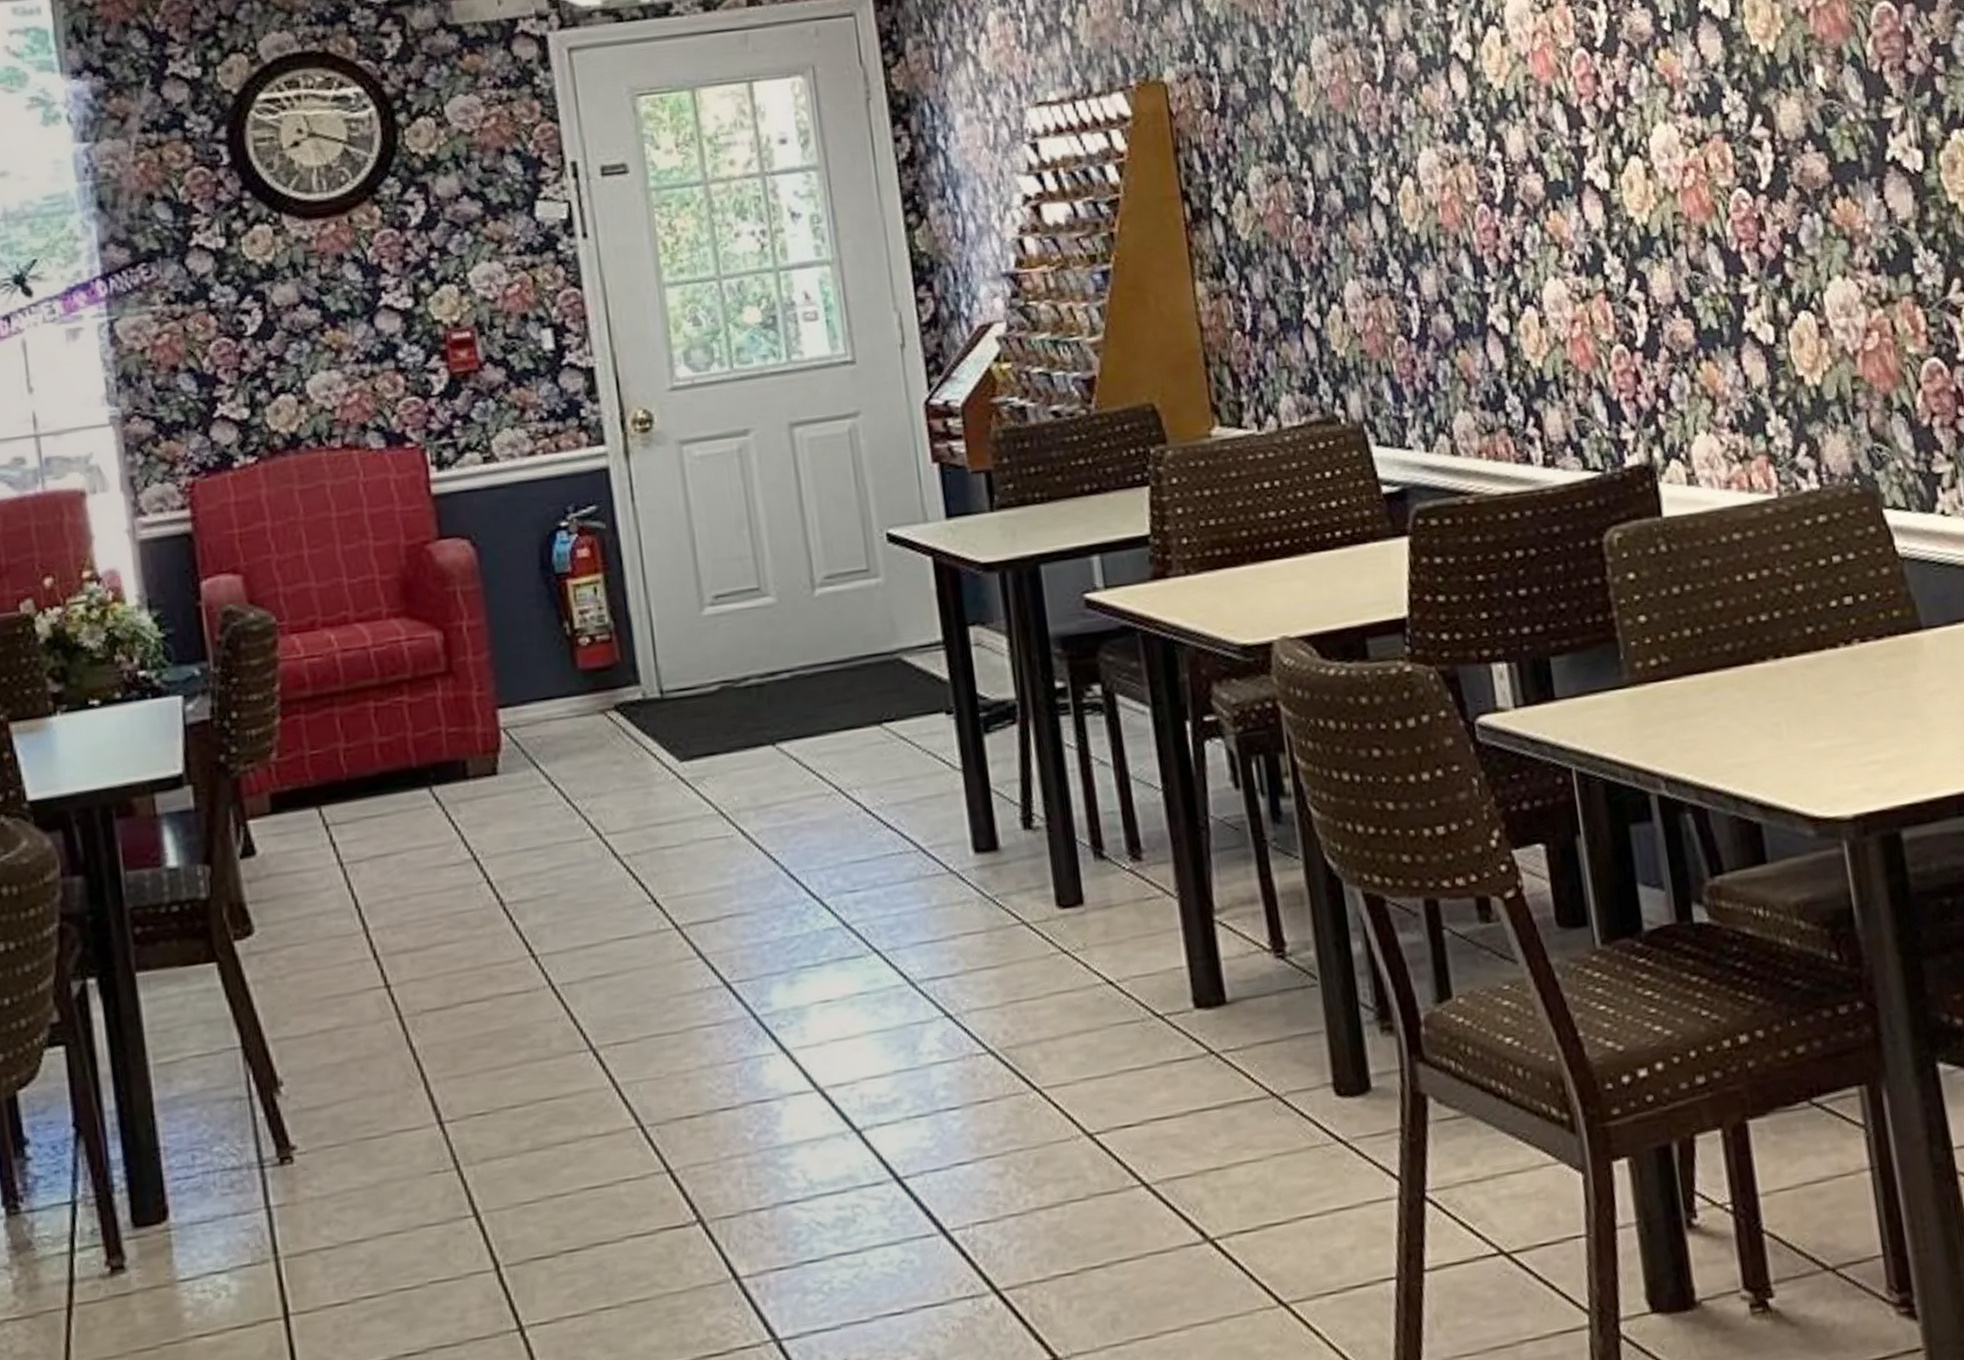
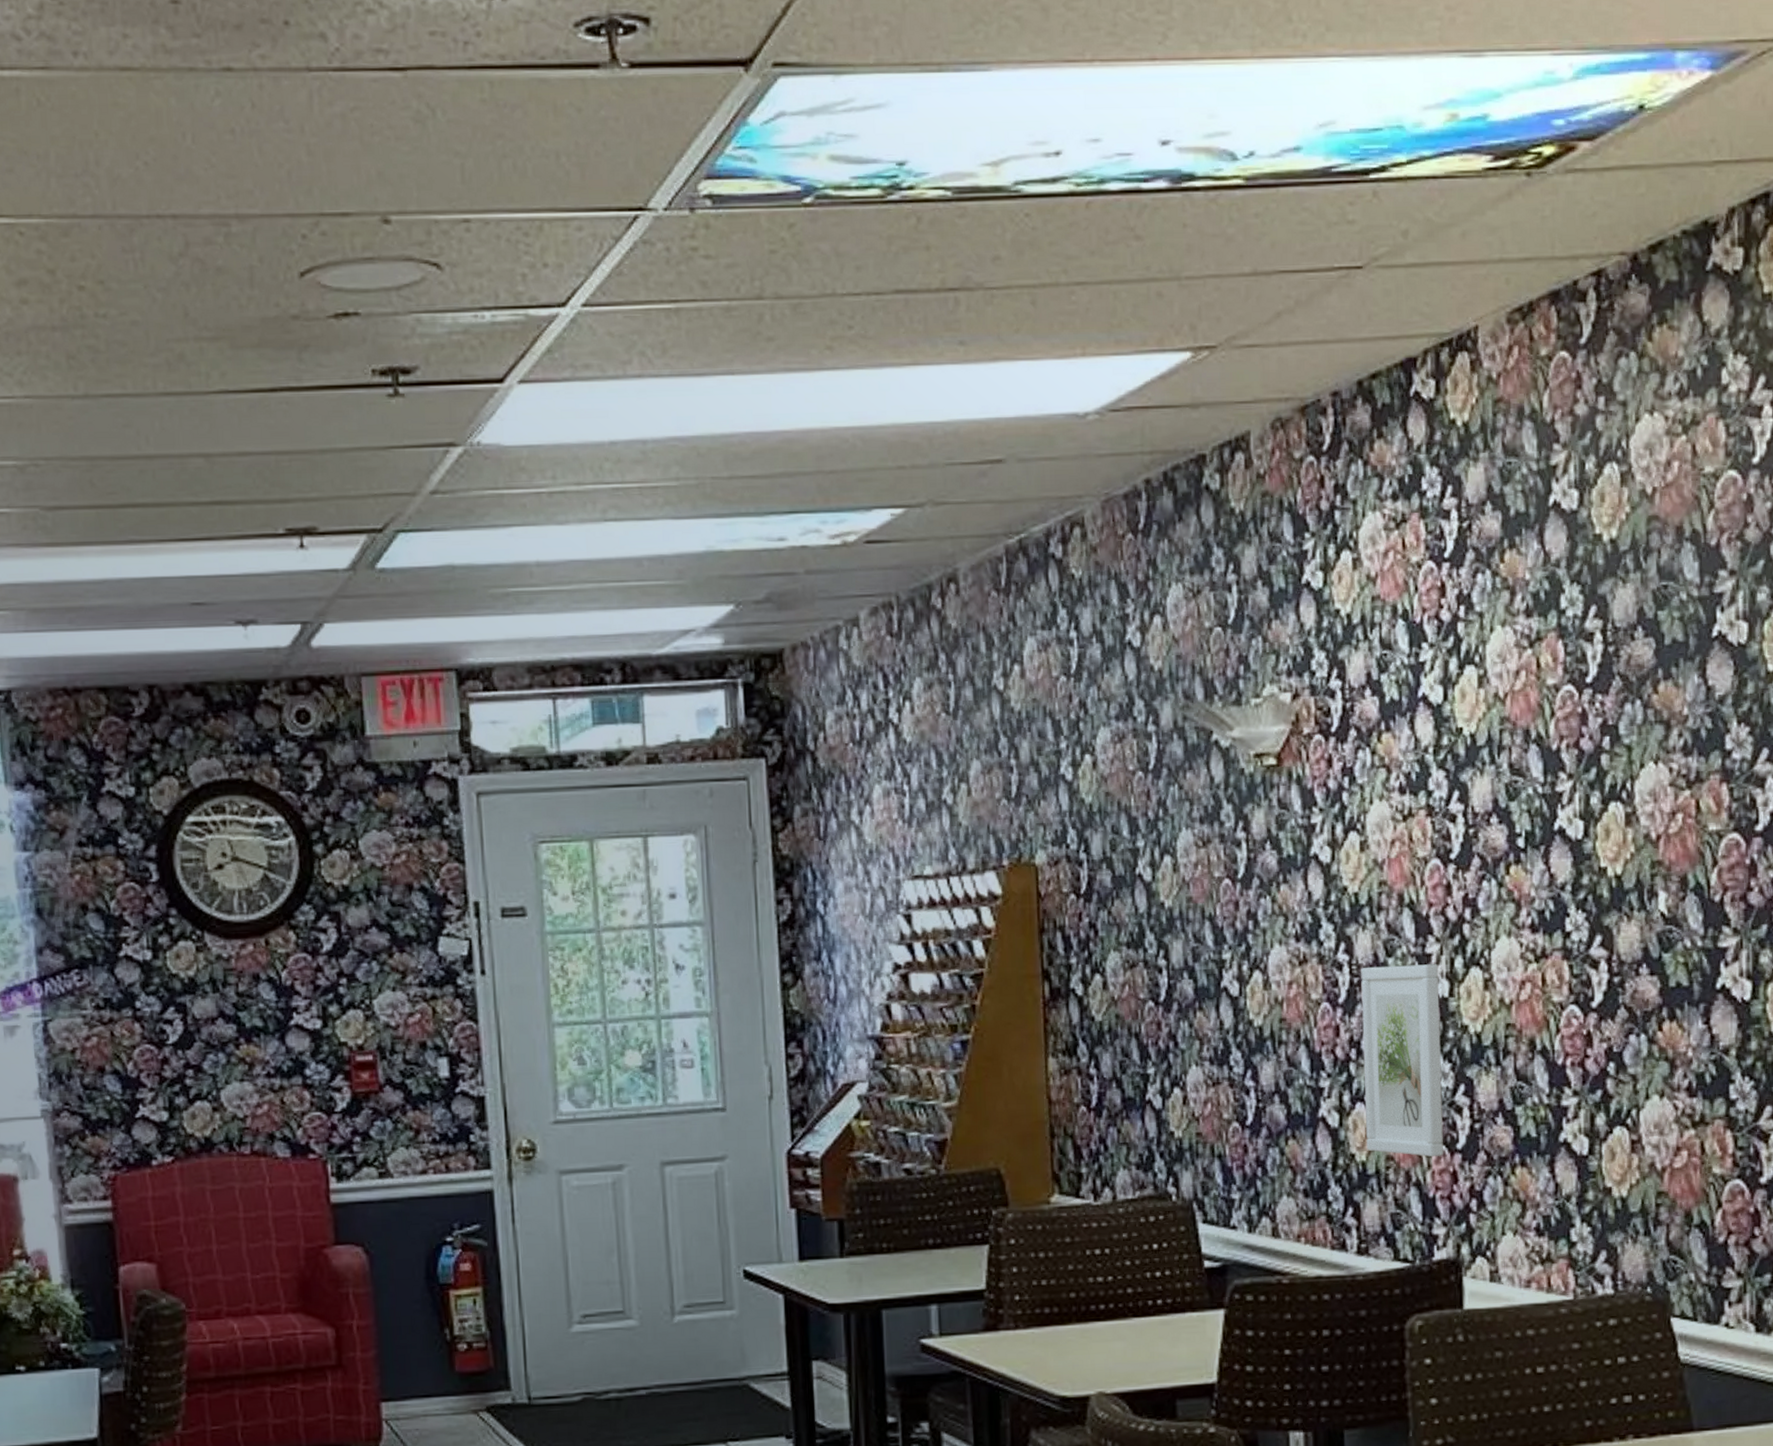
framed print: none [1515,156,1623,358] -> present [1361,964,1443,1157]

